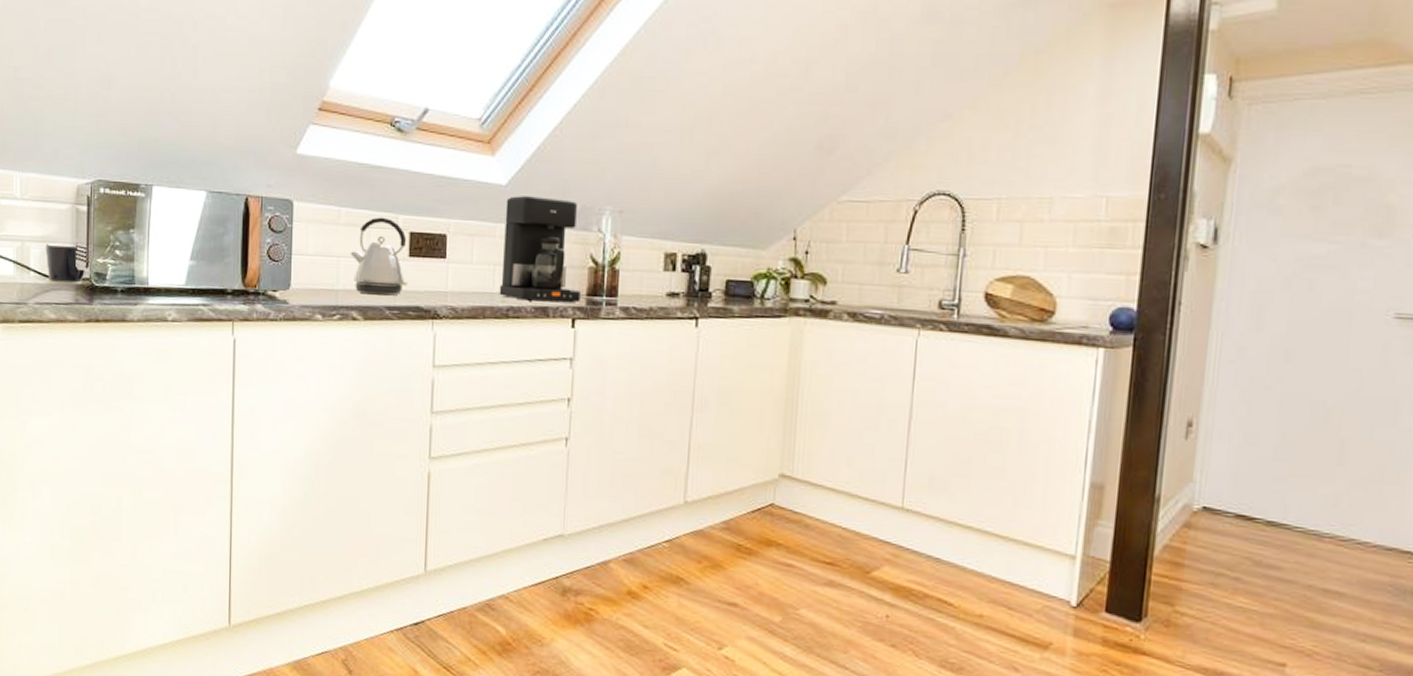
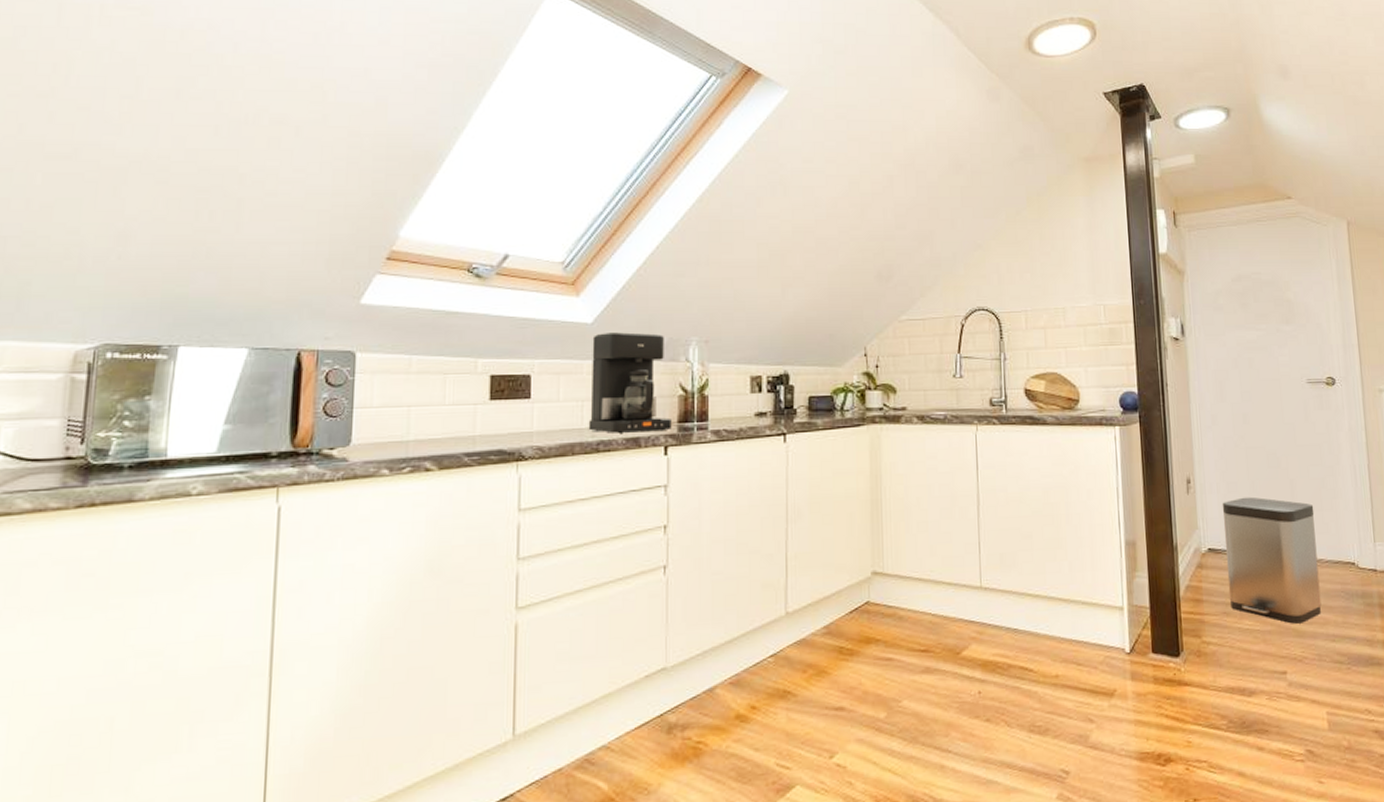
mug: present [46,244,86,286] -> none [23,419,81,468]
kettle: present [350,217,408,296] -> none [423,362,490,443]
pedal bin: none [1221,452,1370,613] -> present [1222,496,1322,624]

